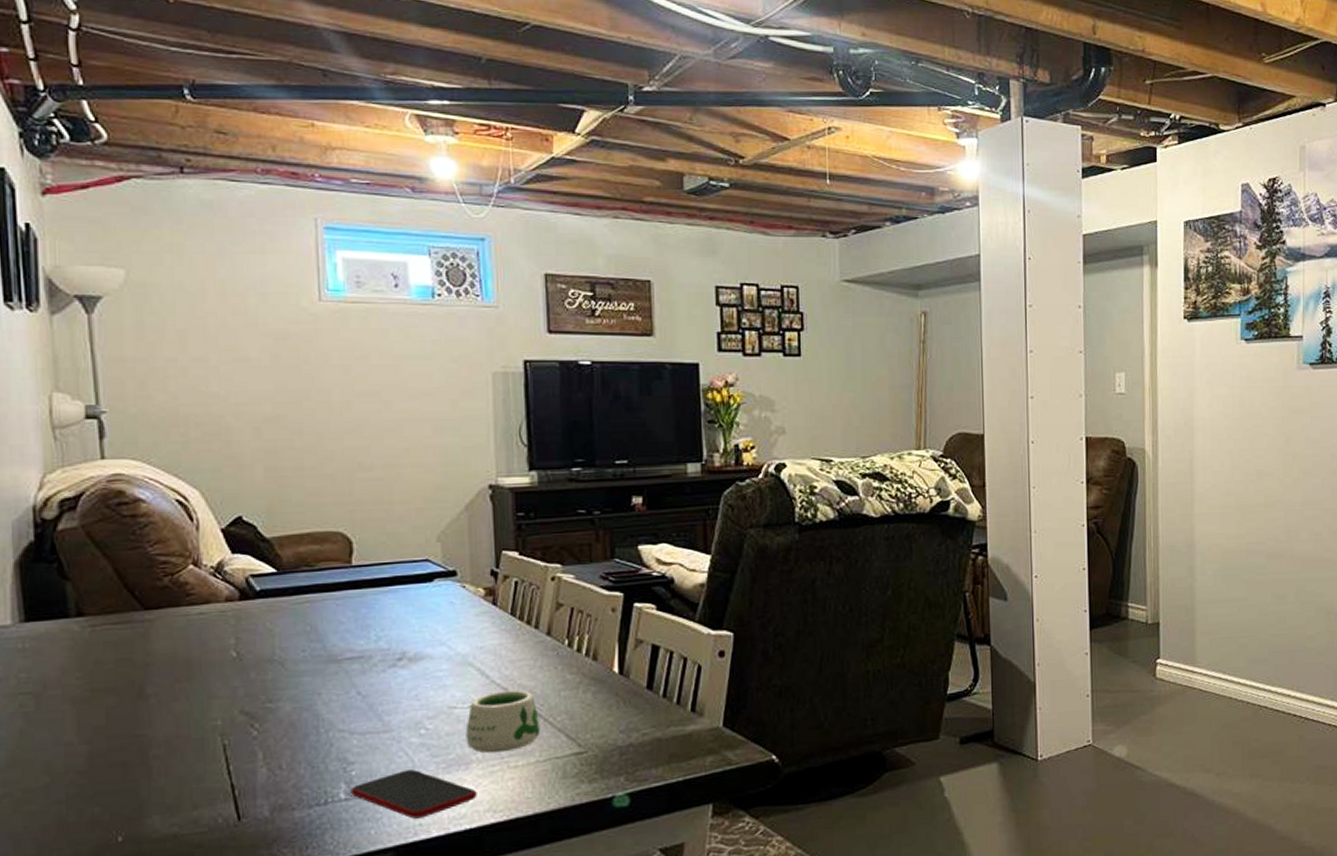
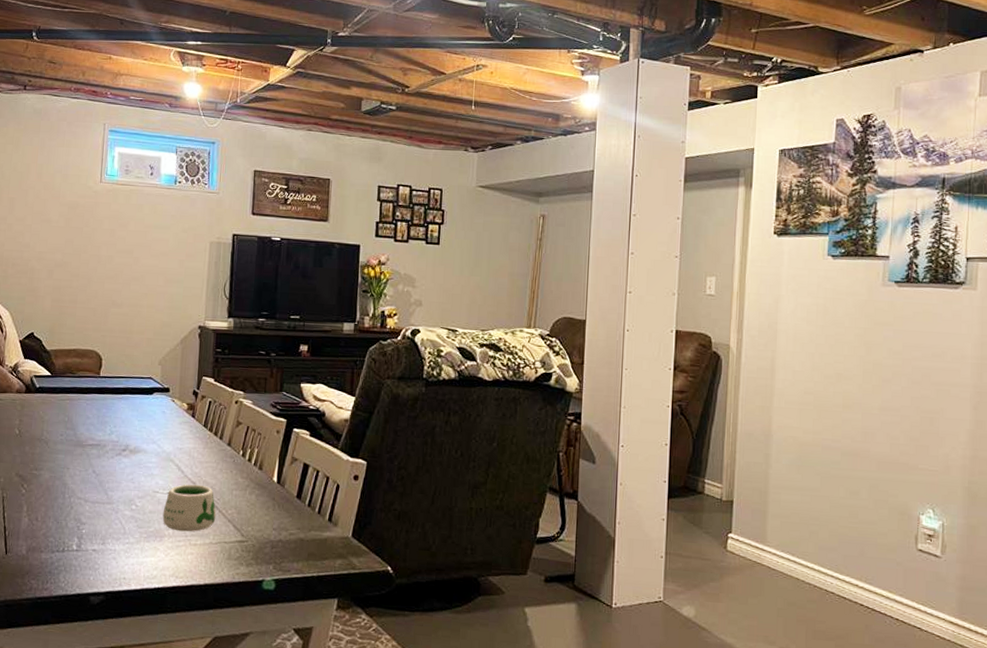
smartphone: present [350,769,477,819] -> none [80,534,166,574]

